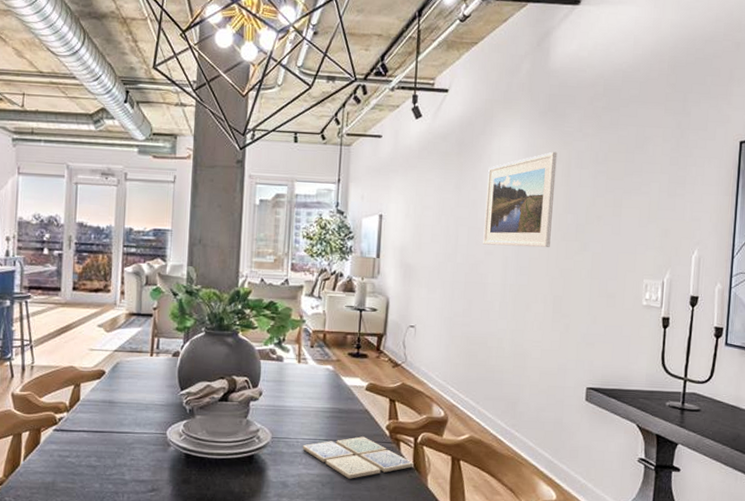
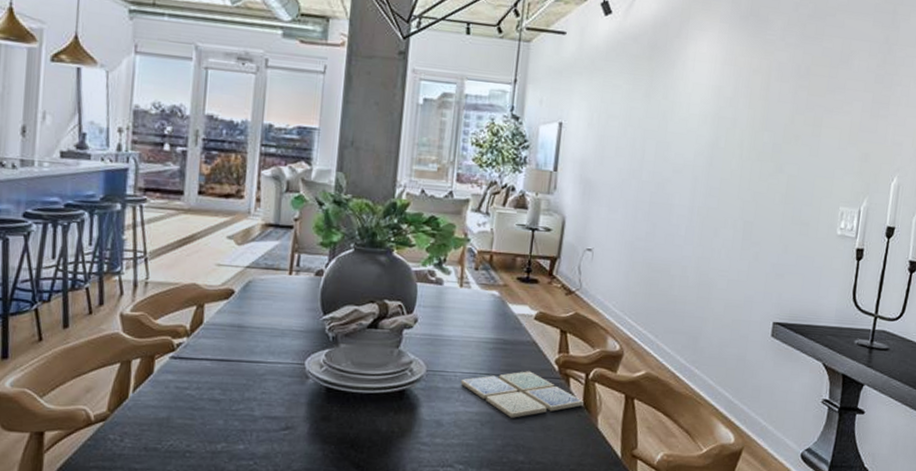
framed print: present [483,151,557,248] -> none [671,61,757,168]

